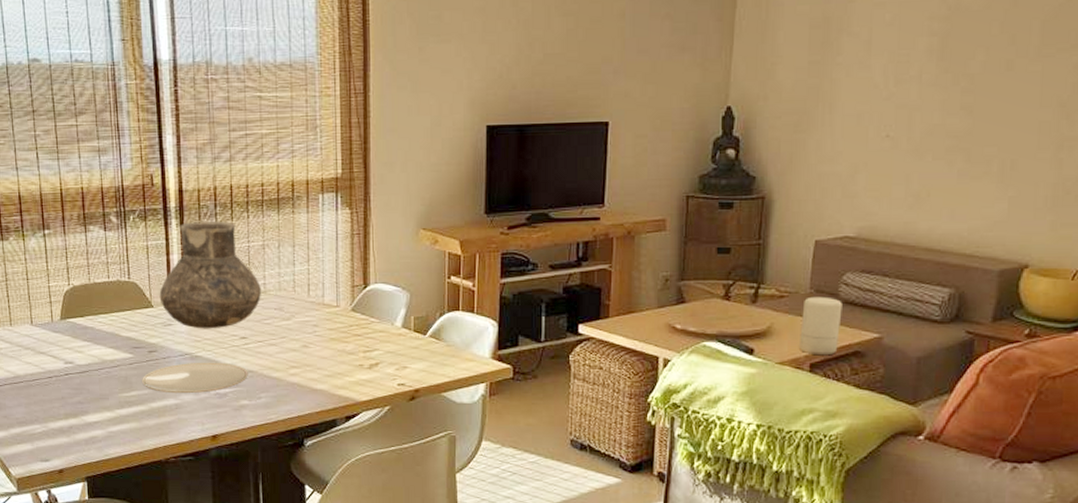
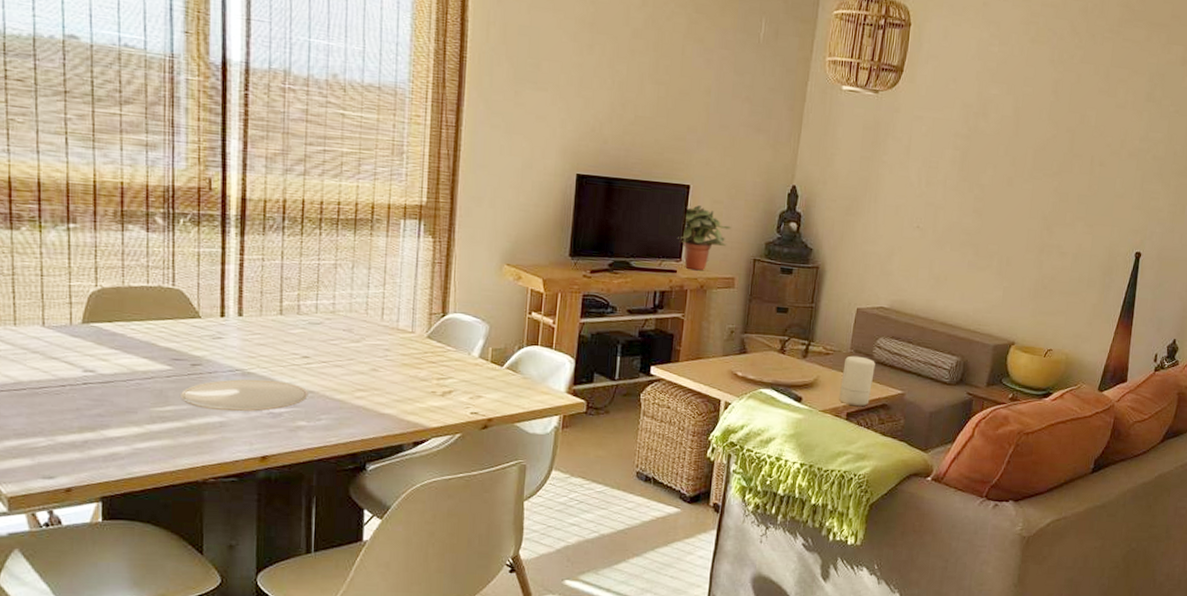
vase: present [159,220,262,329] -> none [209,233,331,346]
potted plant: none [598,143,658,216] -> present [676,205,731,271]

